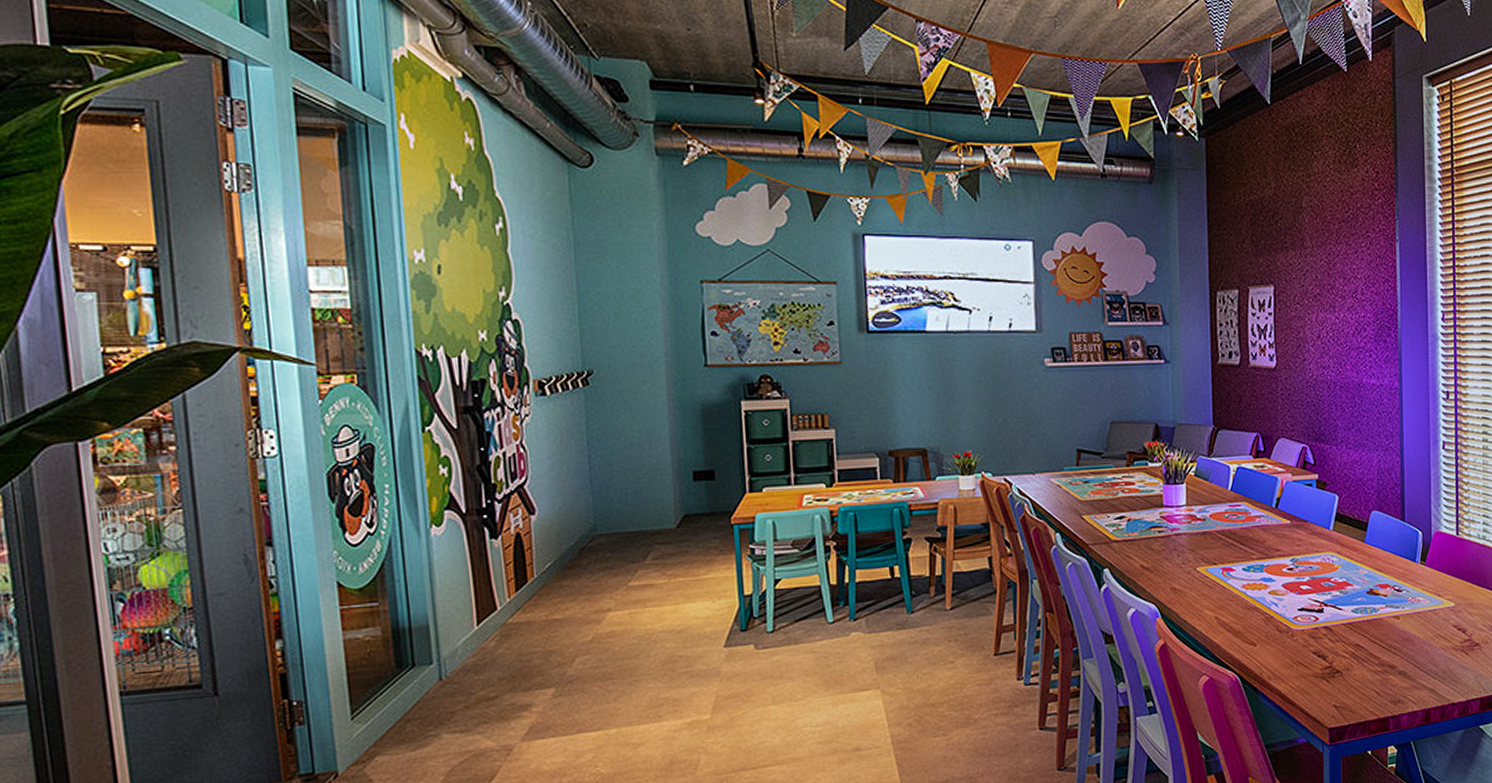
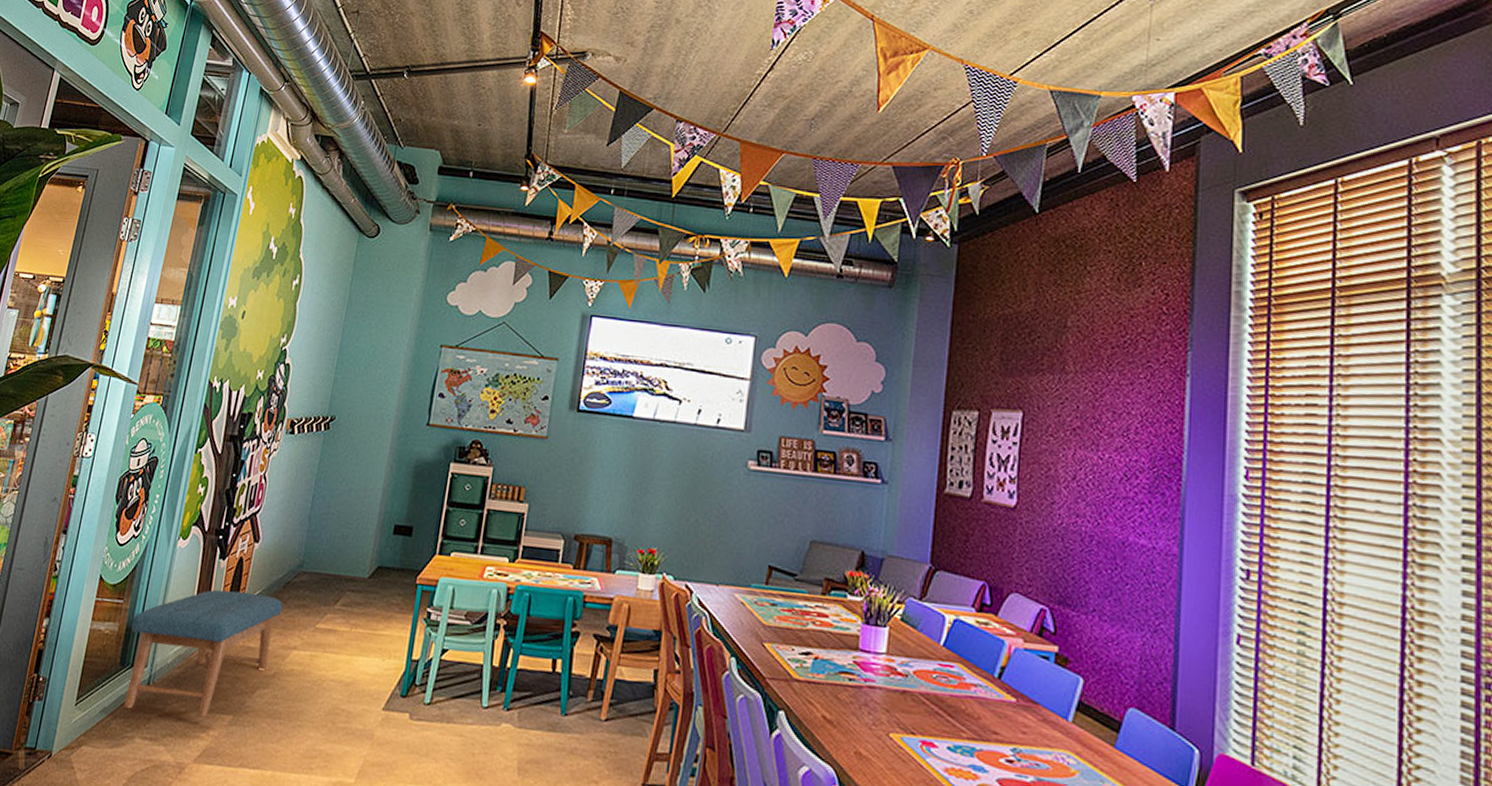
bench: none [396,565,584,709] -> present [123,589,283,717]

